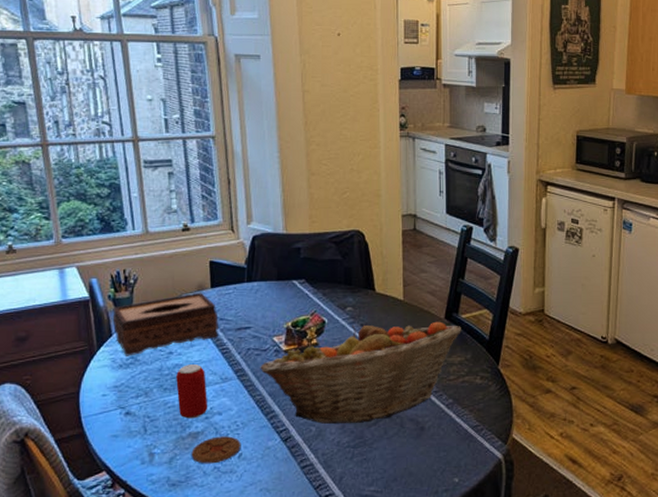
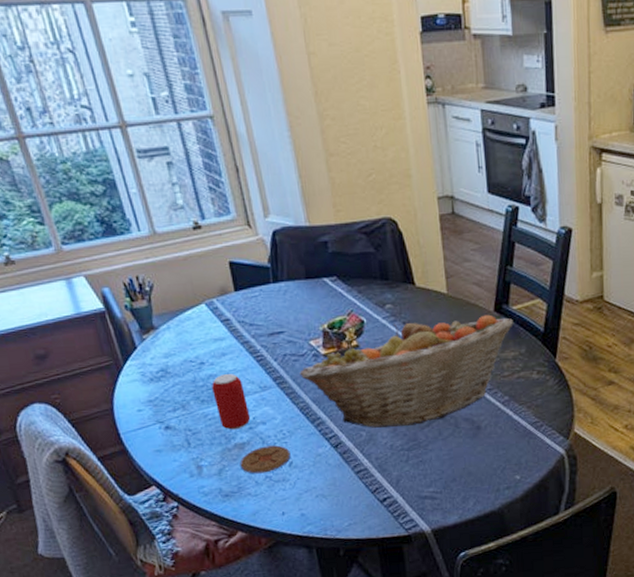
tissue box: present [112,292,218,356] -> none [132,296,250,369]

